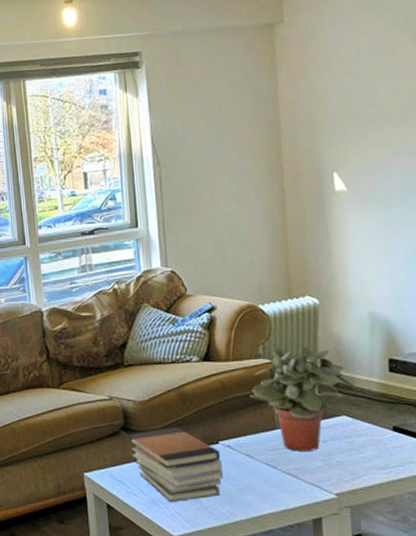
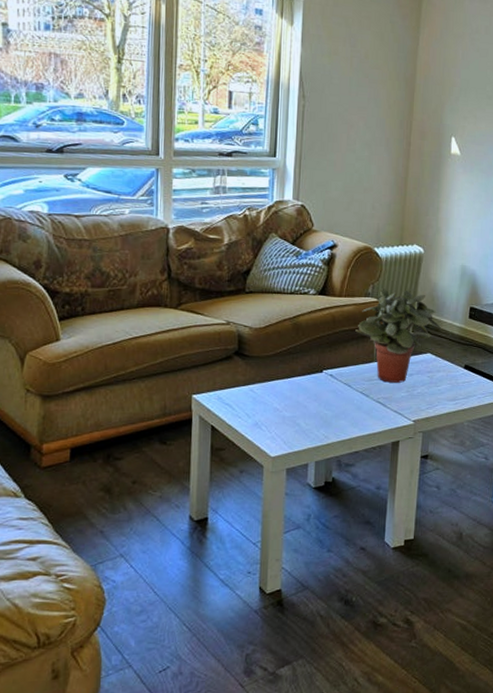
book stack: present [128,427,223,502] -> none [240,355,323,425]

